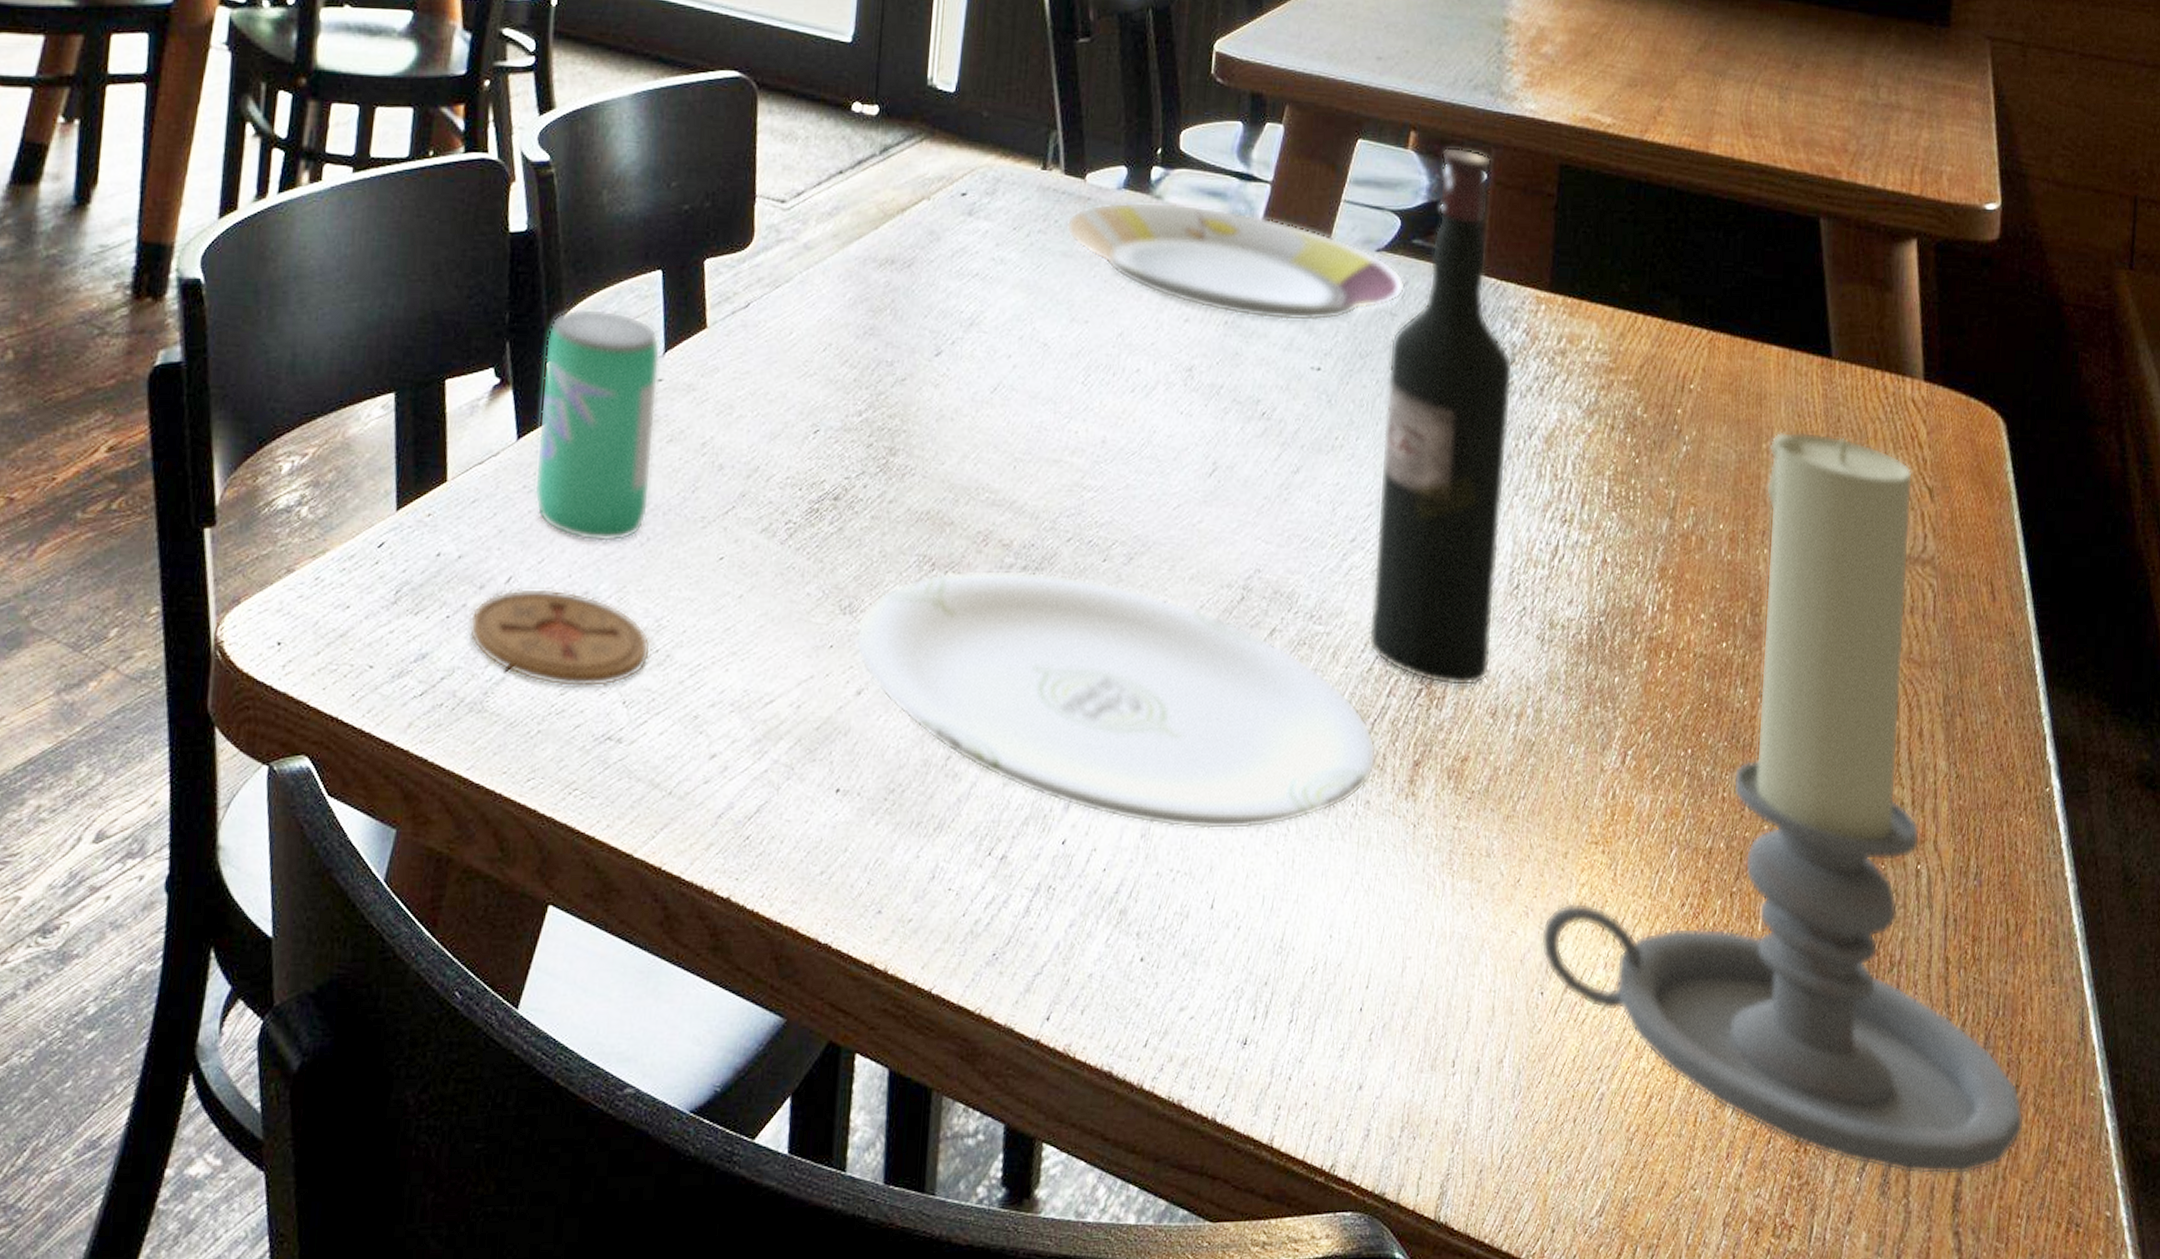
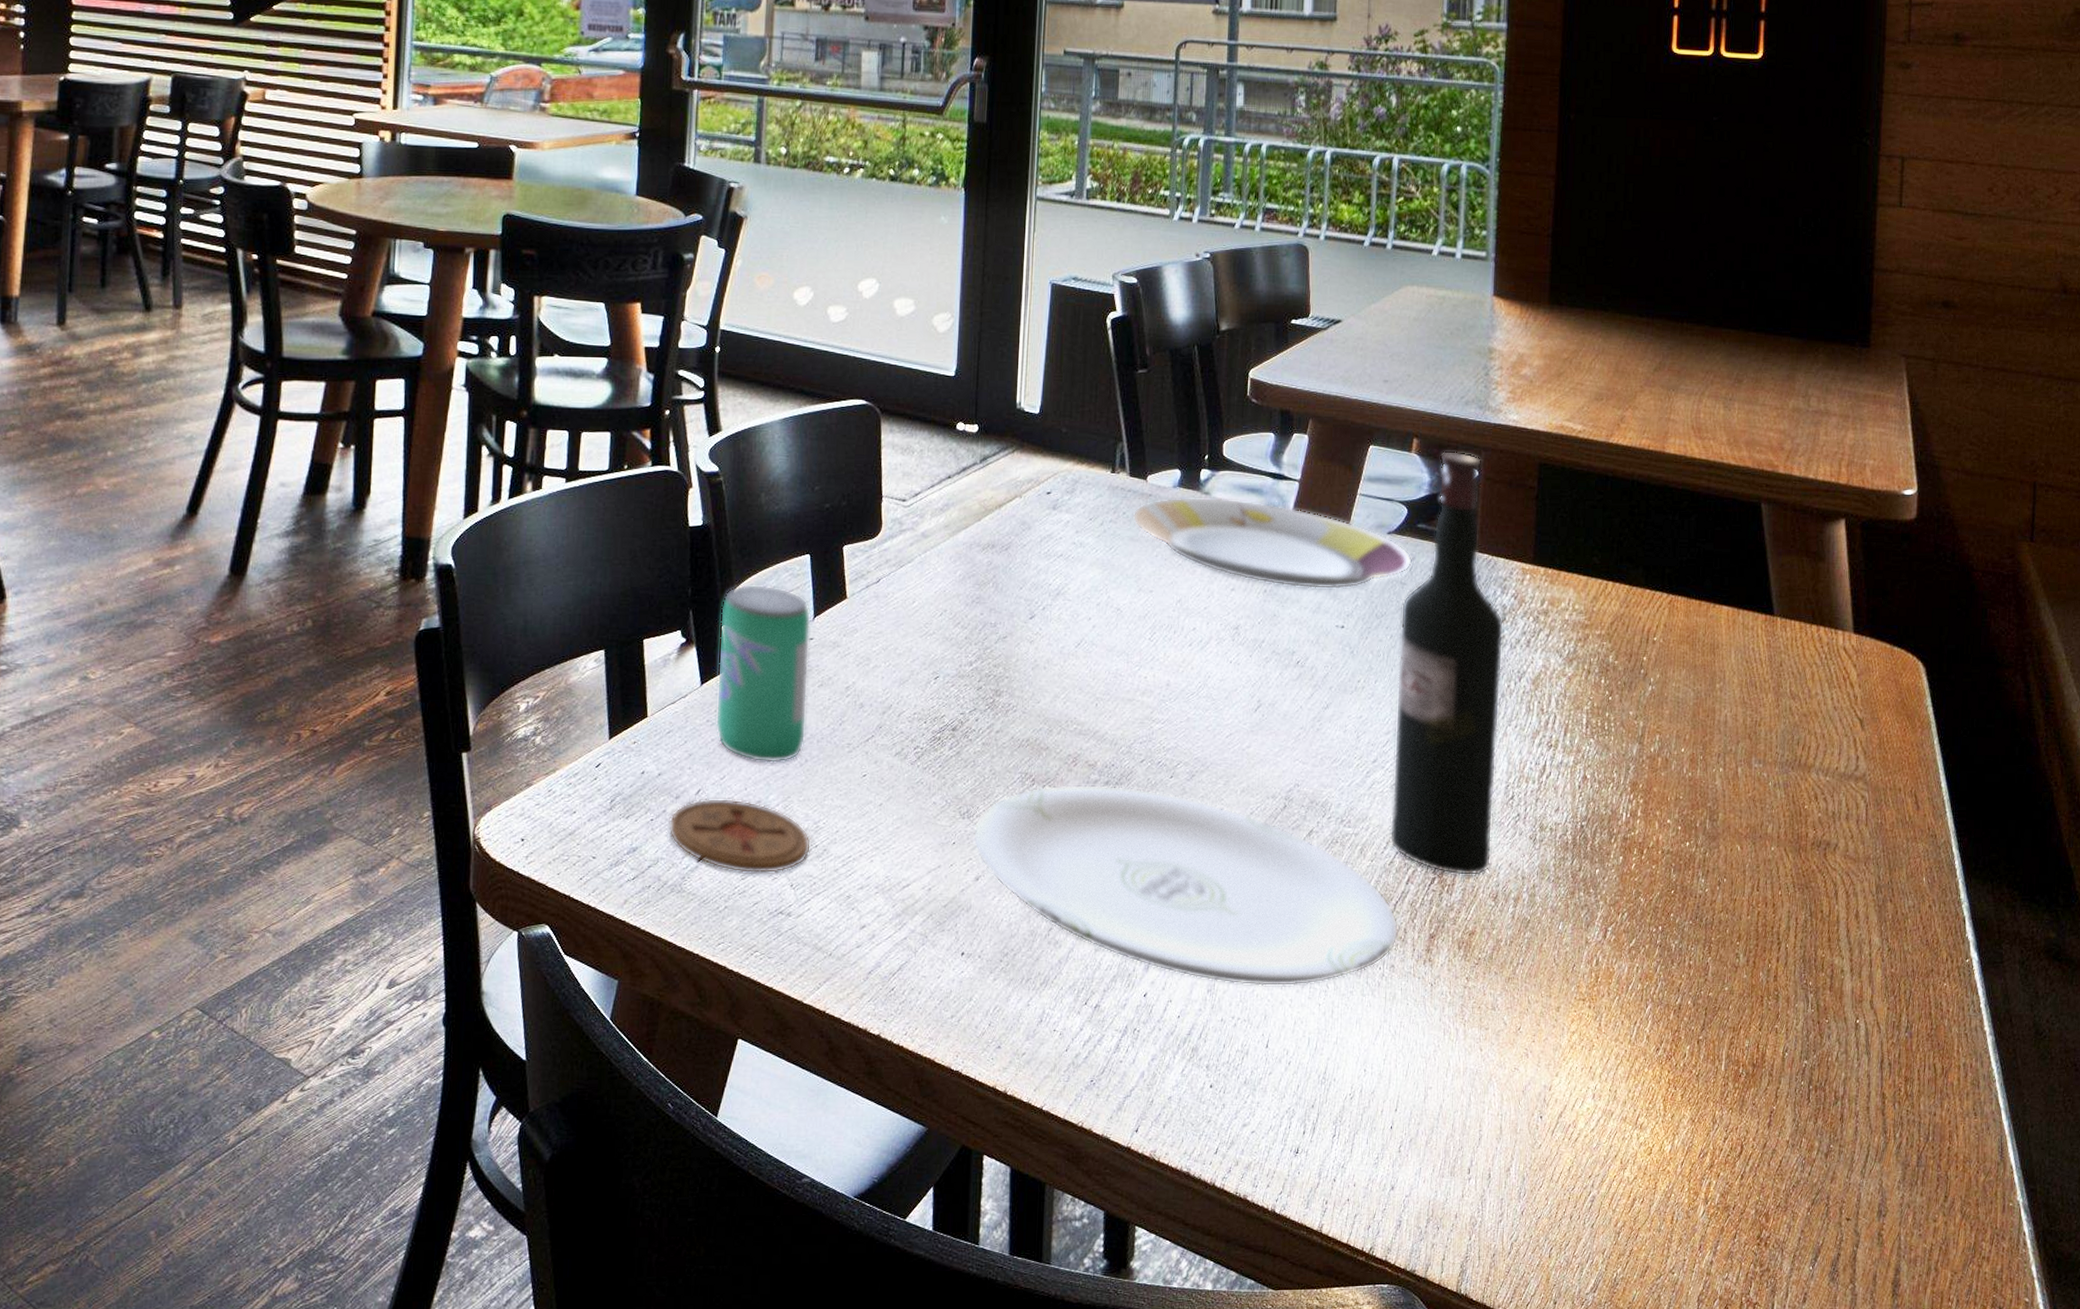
candle holder: present [1540,431,2025,1175] -> none [1539,674,1953,1266]

